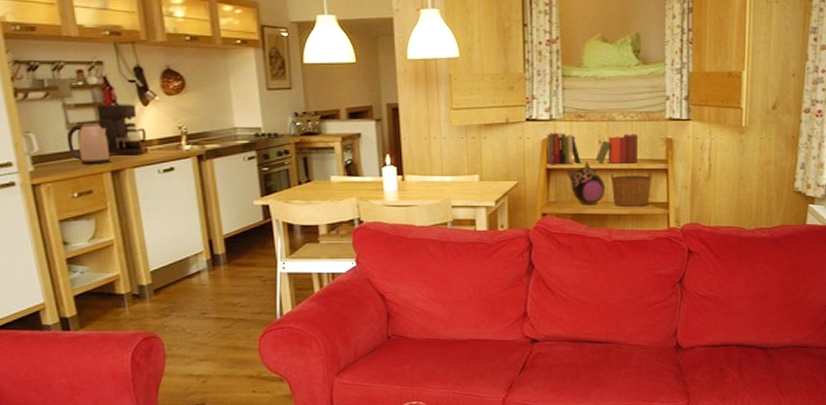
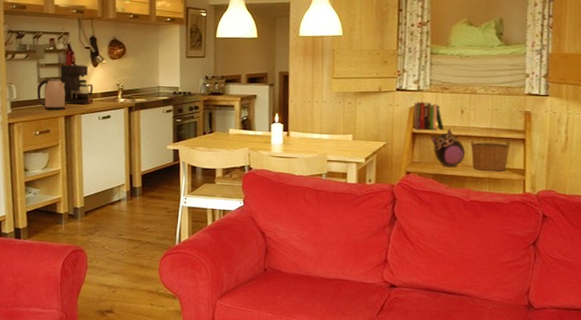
books: present [595,133,638,164] -> none [457,105,498,133]

